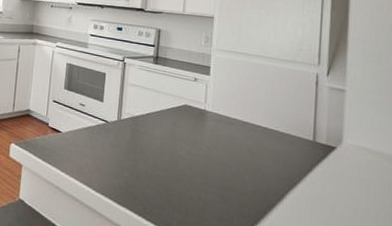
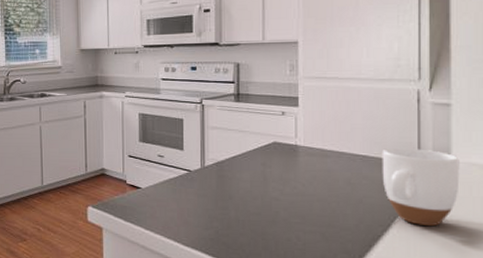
mug: none [280,123,350,202] -> present [382,147,460,227]

